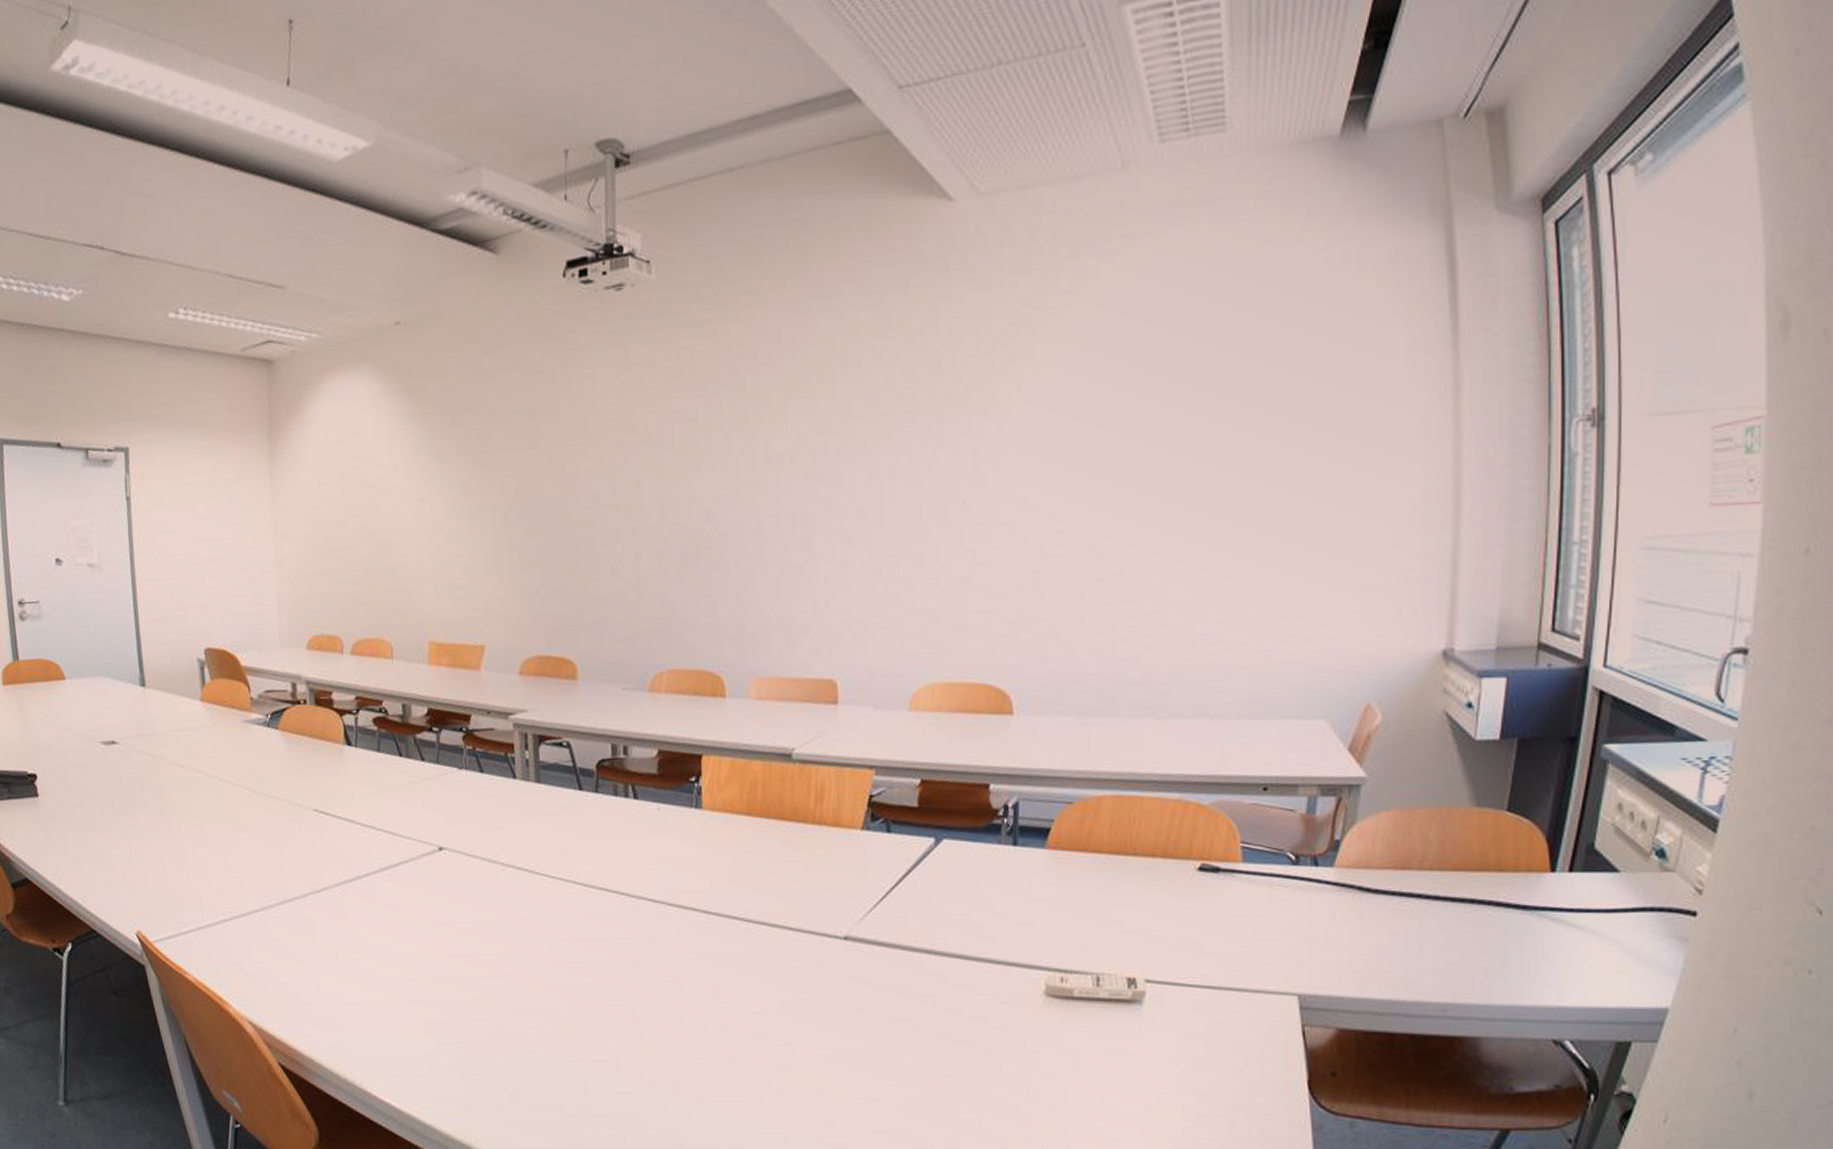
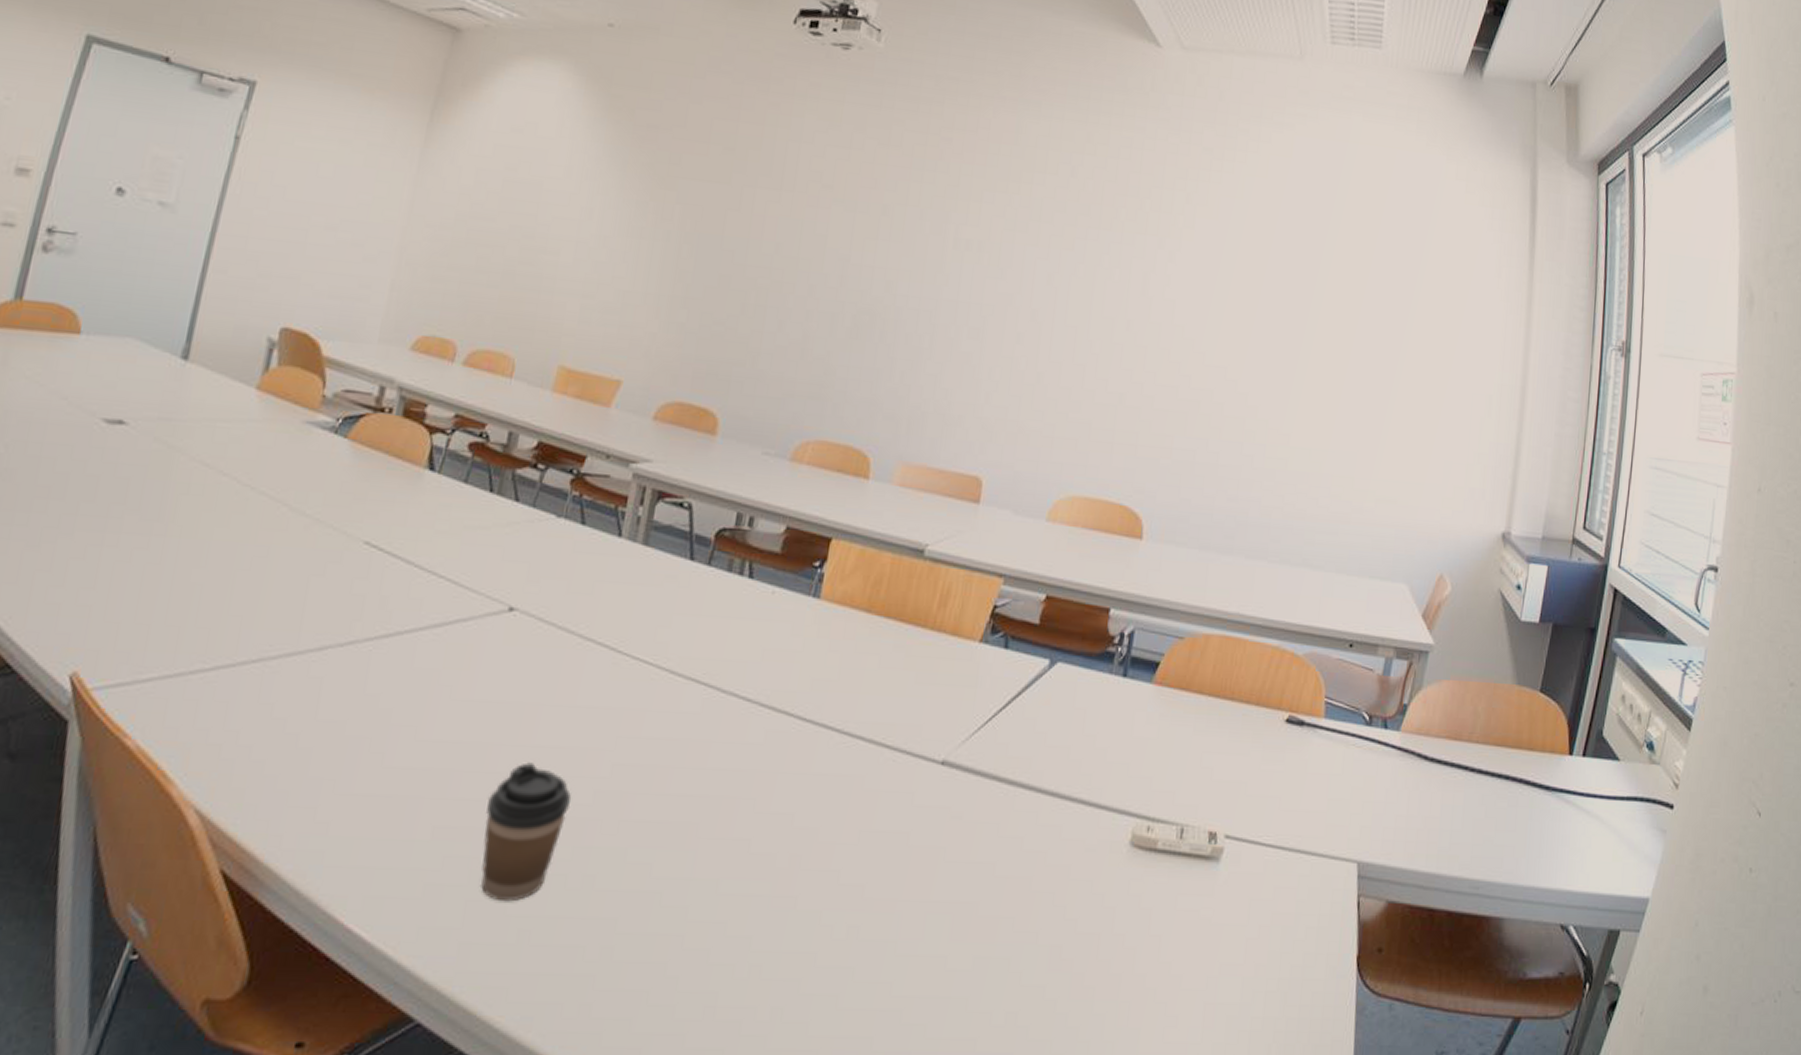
coffee cup: none [459,967,527,1074] -> present [481,762,572,902]

